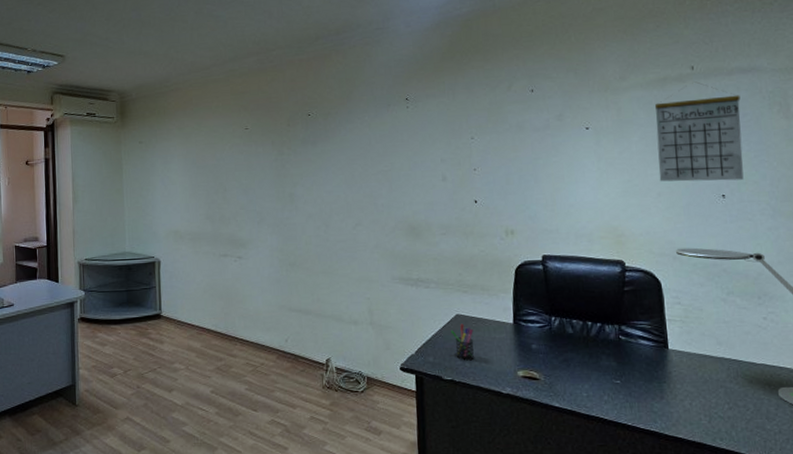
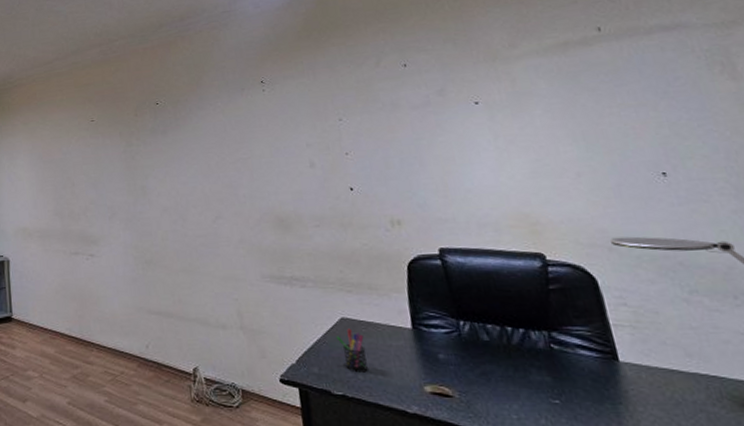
calendar: present [654,81,744,182] -> none [557,44,688,160]

